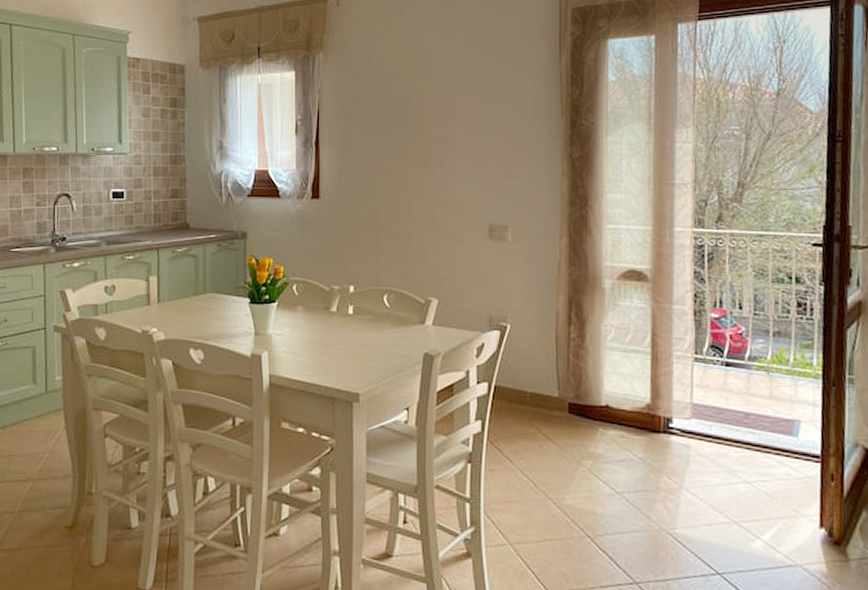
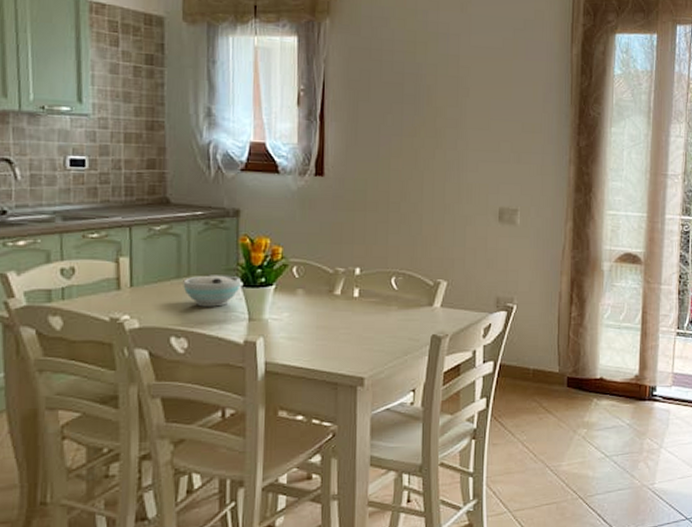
bowl: none [200,292,248,322] -> present [183,275,241,307]

